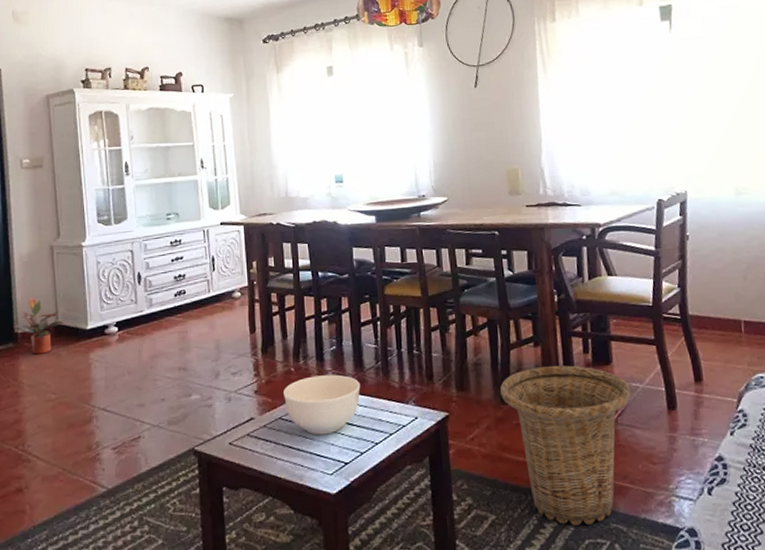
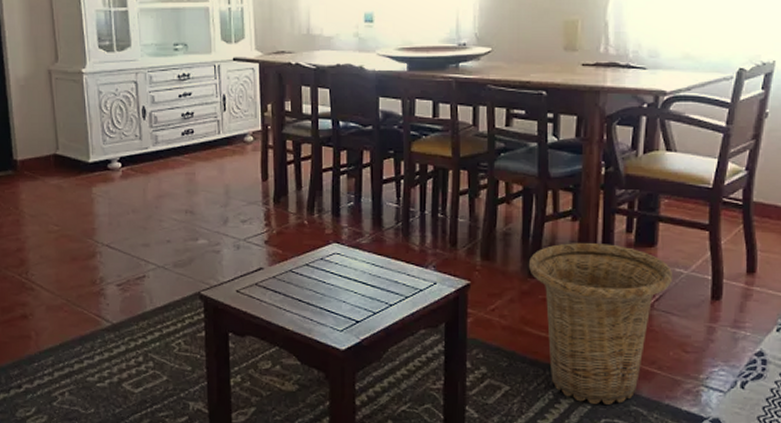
potted plant: present [13,297,65,355] -> none [11,124,66,184]
bowl: present [284,374,361,435] -> none [295,231,378,292]

